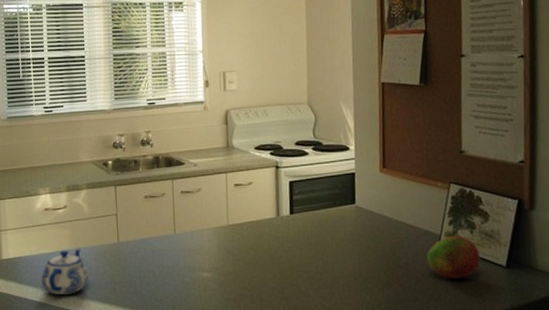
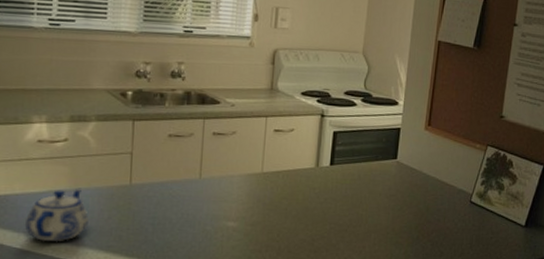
fruit: present [427,235,481,278] -> none [457,195,504,235]

